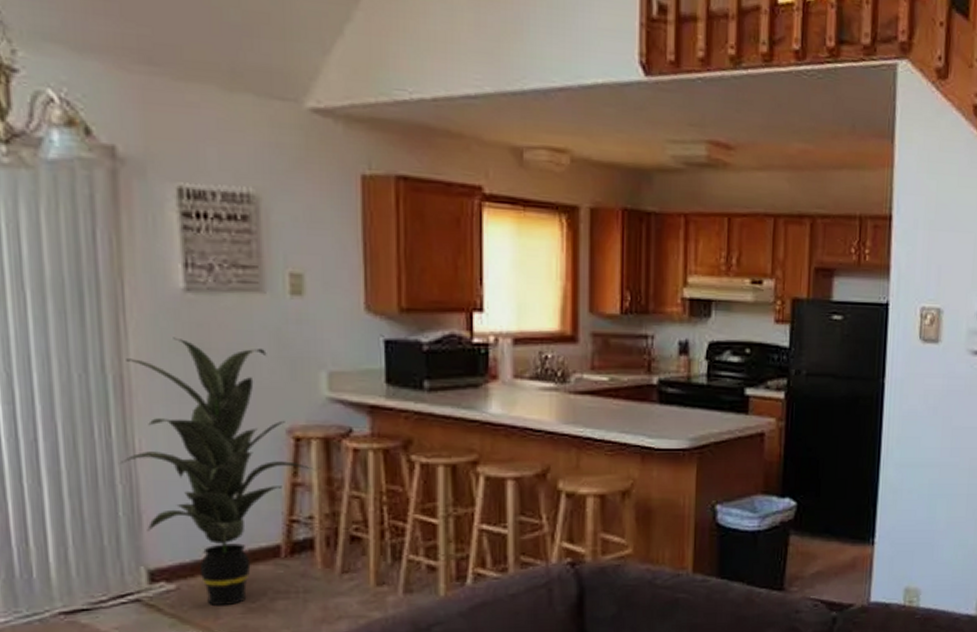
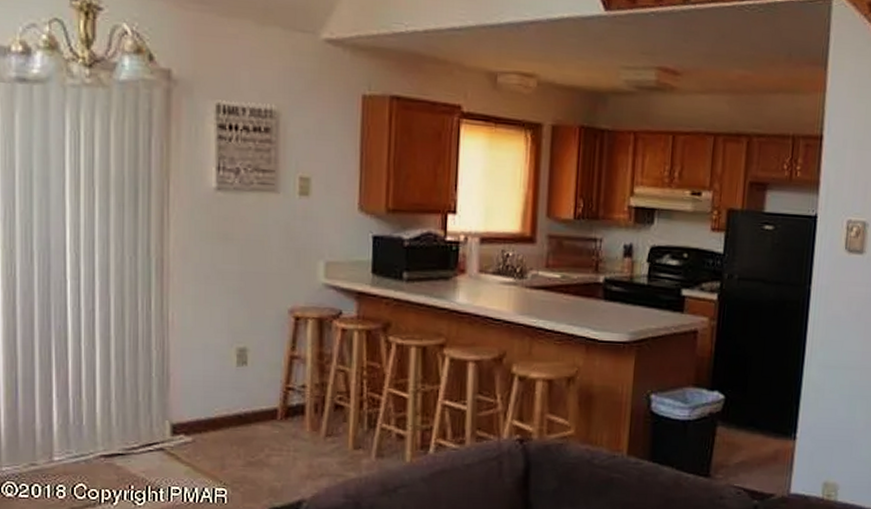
indoor plant: present [121,337,312,605] -> none [157,228,307,458]

